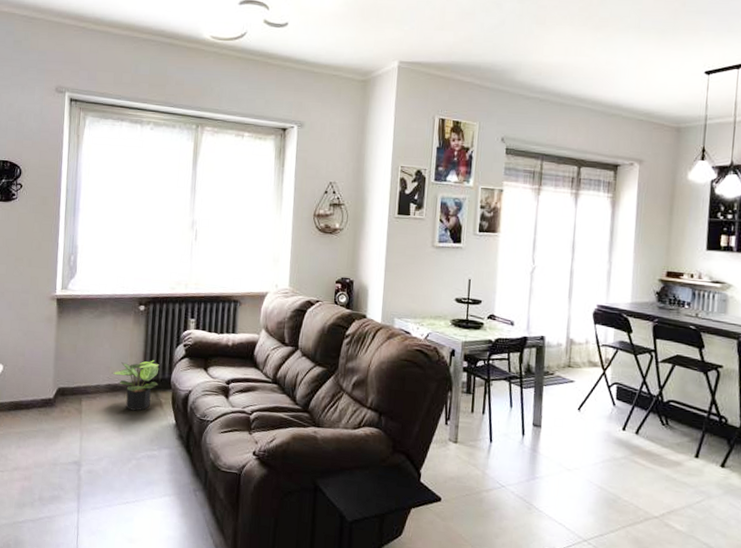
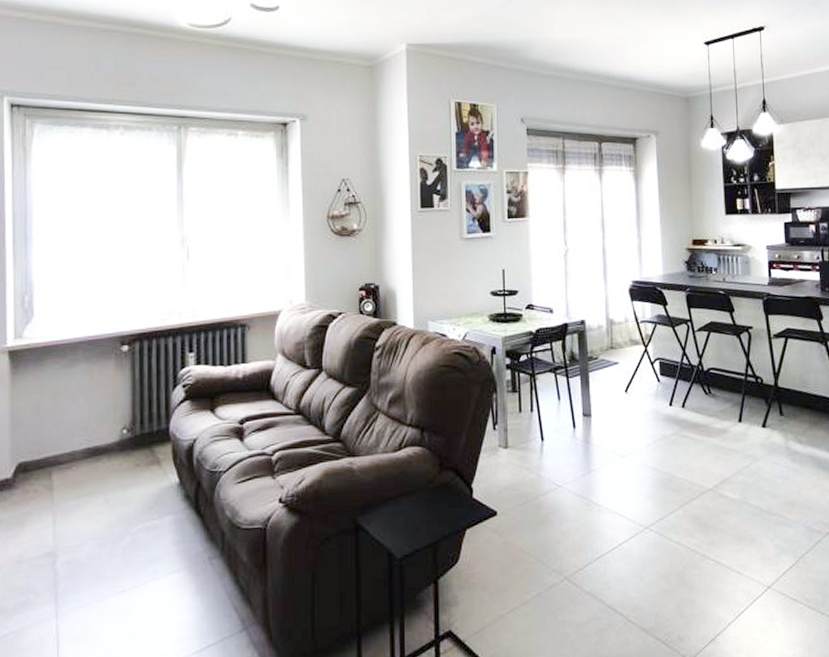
potted plant: present [112,360,160,411] -> none [90,409,153,476]

